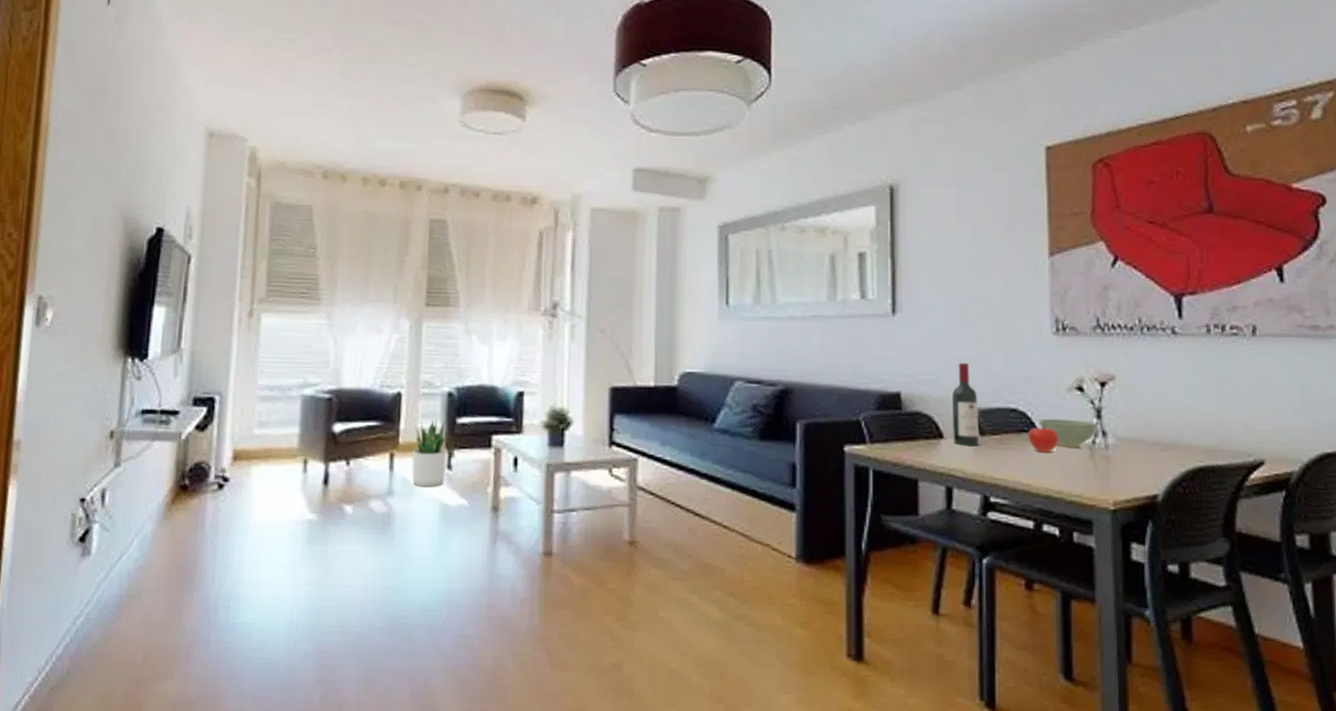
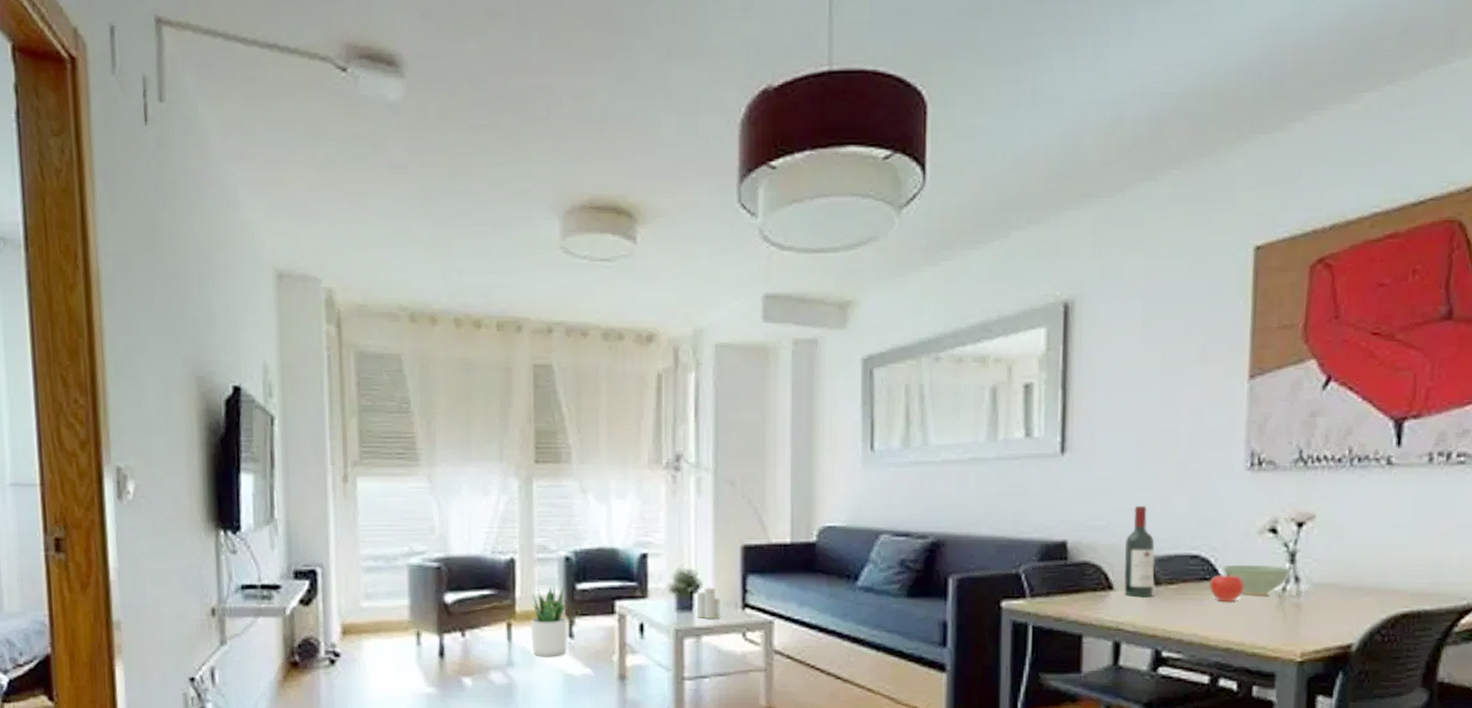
candle: none [568,424,590,456] -> present [698,586,721,620]

